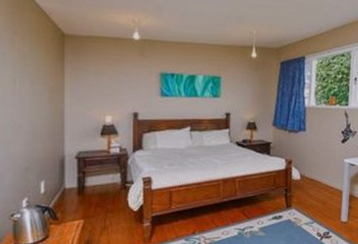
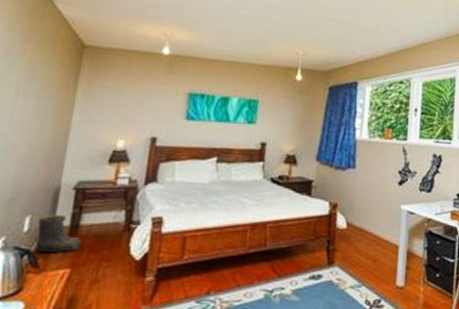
boots: none [52,179,89,209] -> present [34,214,82,253]

